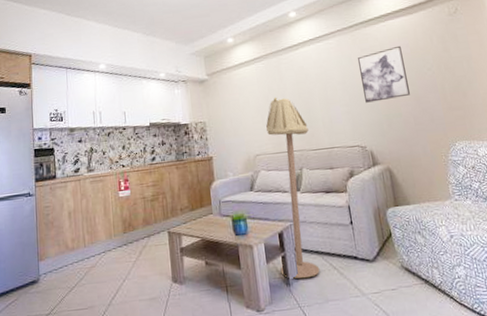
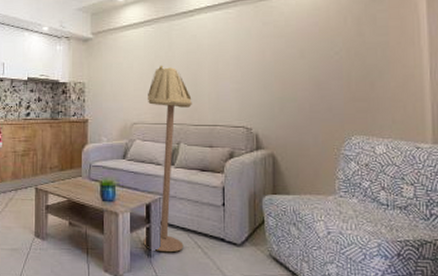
wall art: present [358,45,410,103] -> none [258,23,310,82]

